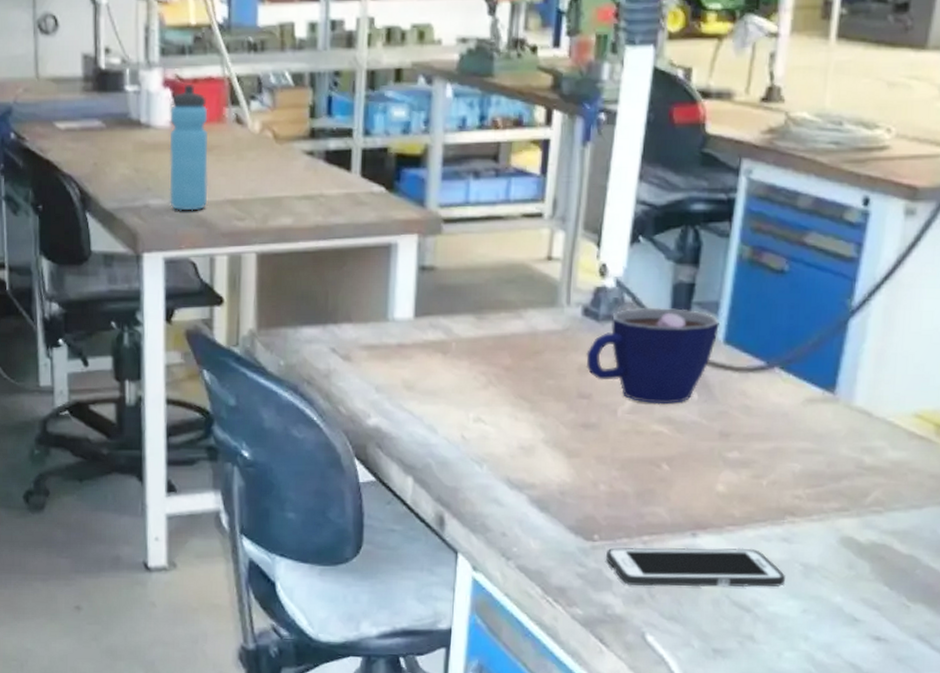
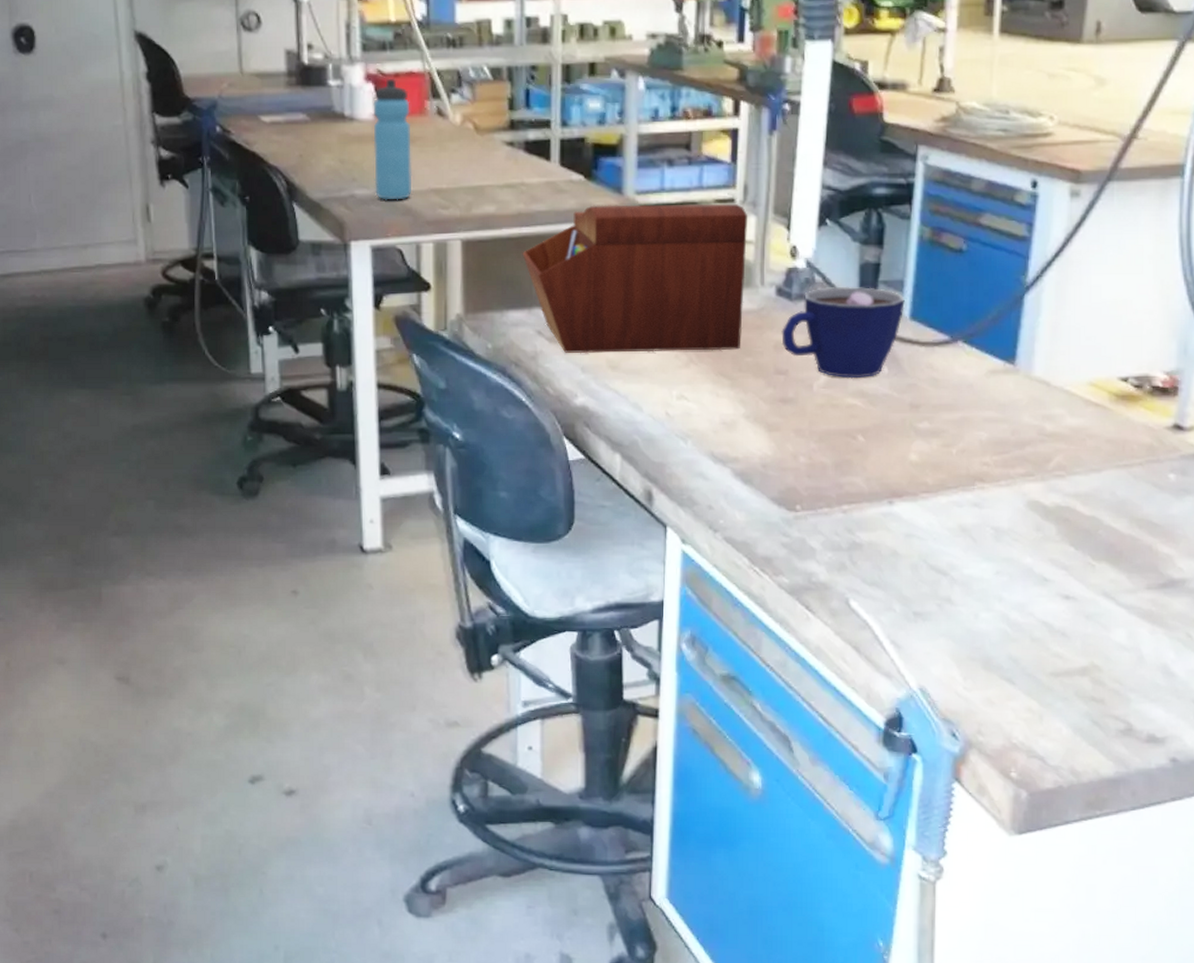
sewing box: none [318,218,555,373] -> present [522,204,747,354]
cell phone: present [606,547,785,588] -> none [809,514,978,554]

